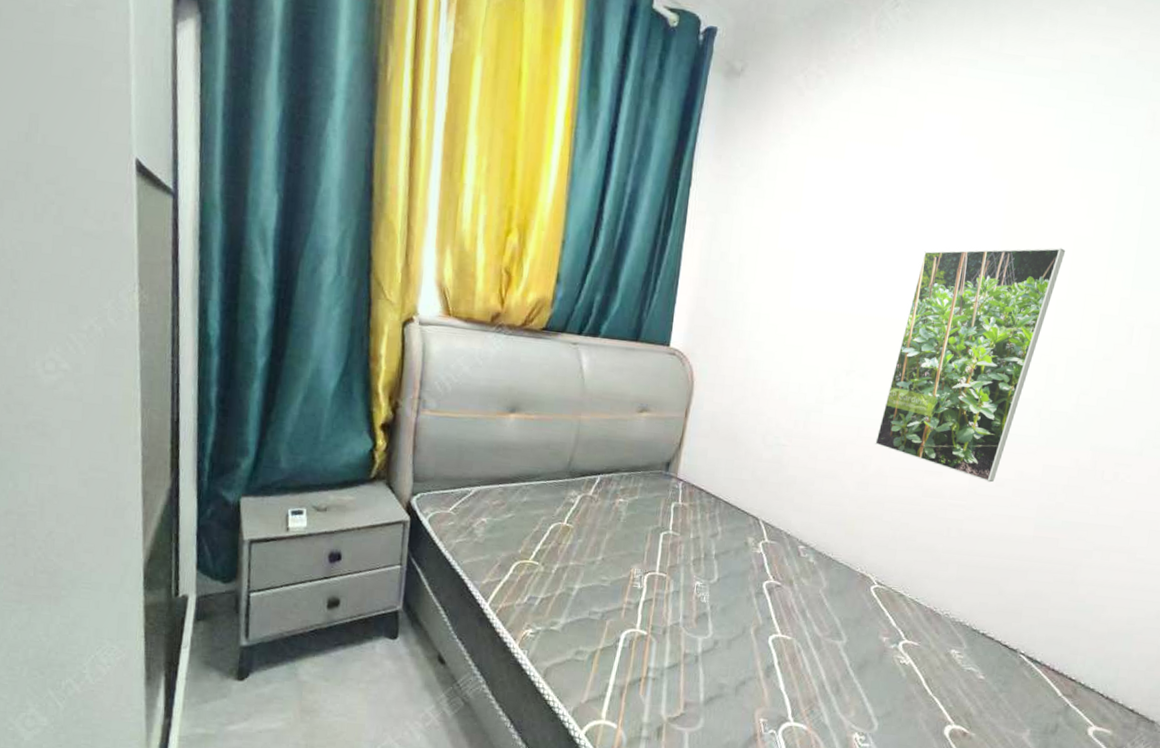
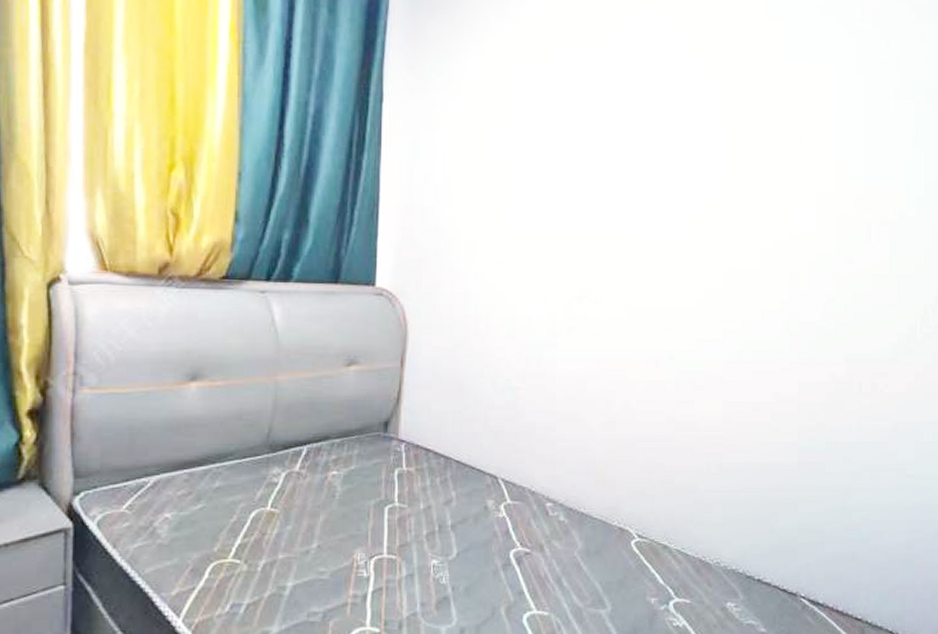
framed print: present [874,247,1066,483] -> none [617,146,793,408]

